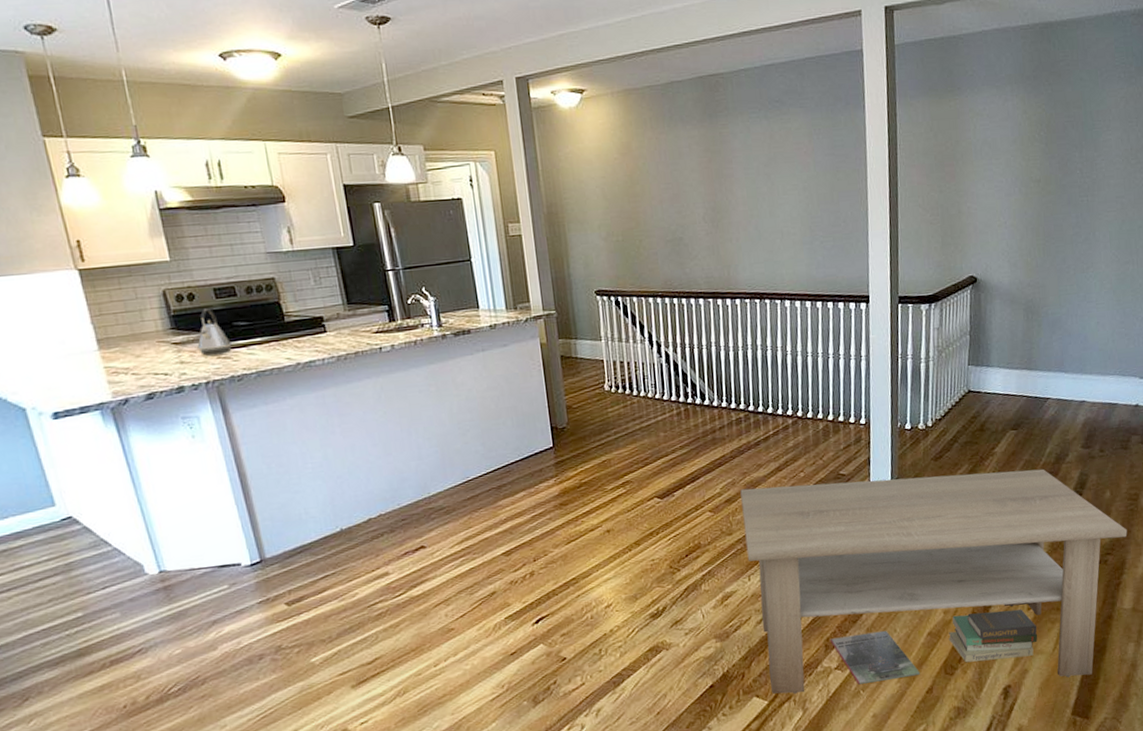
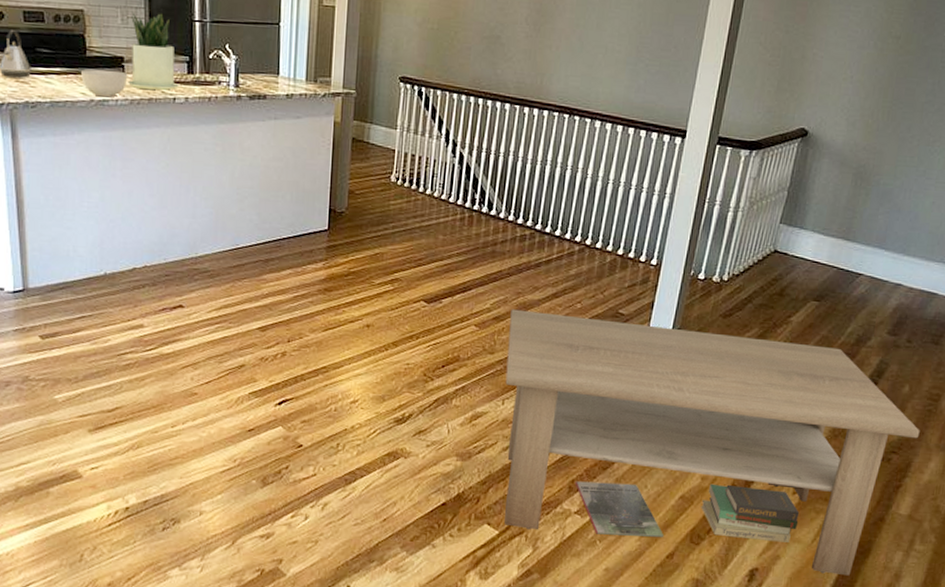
bowl: none [281,330,331,359] -> present [80,69,128,98]
planter: none [323,268,383,345] -> present [128,11,179,91]

